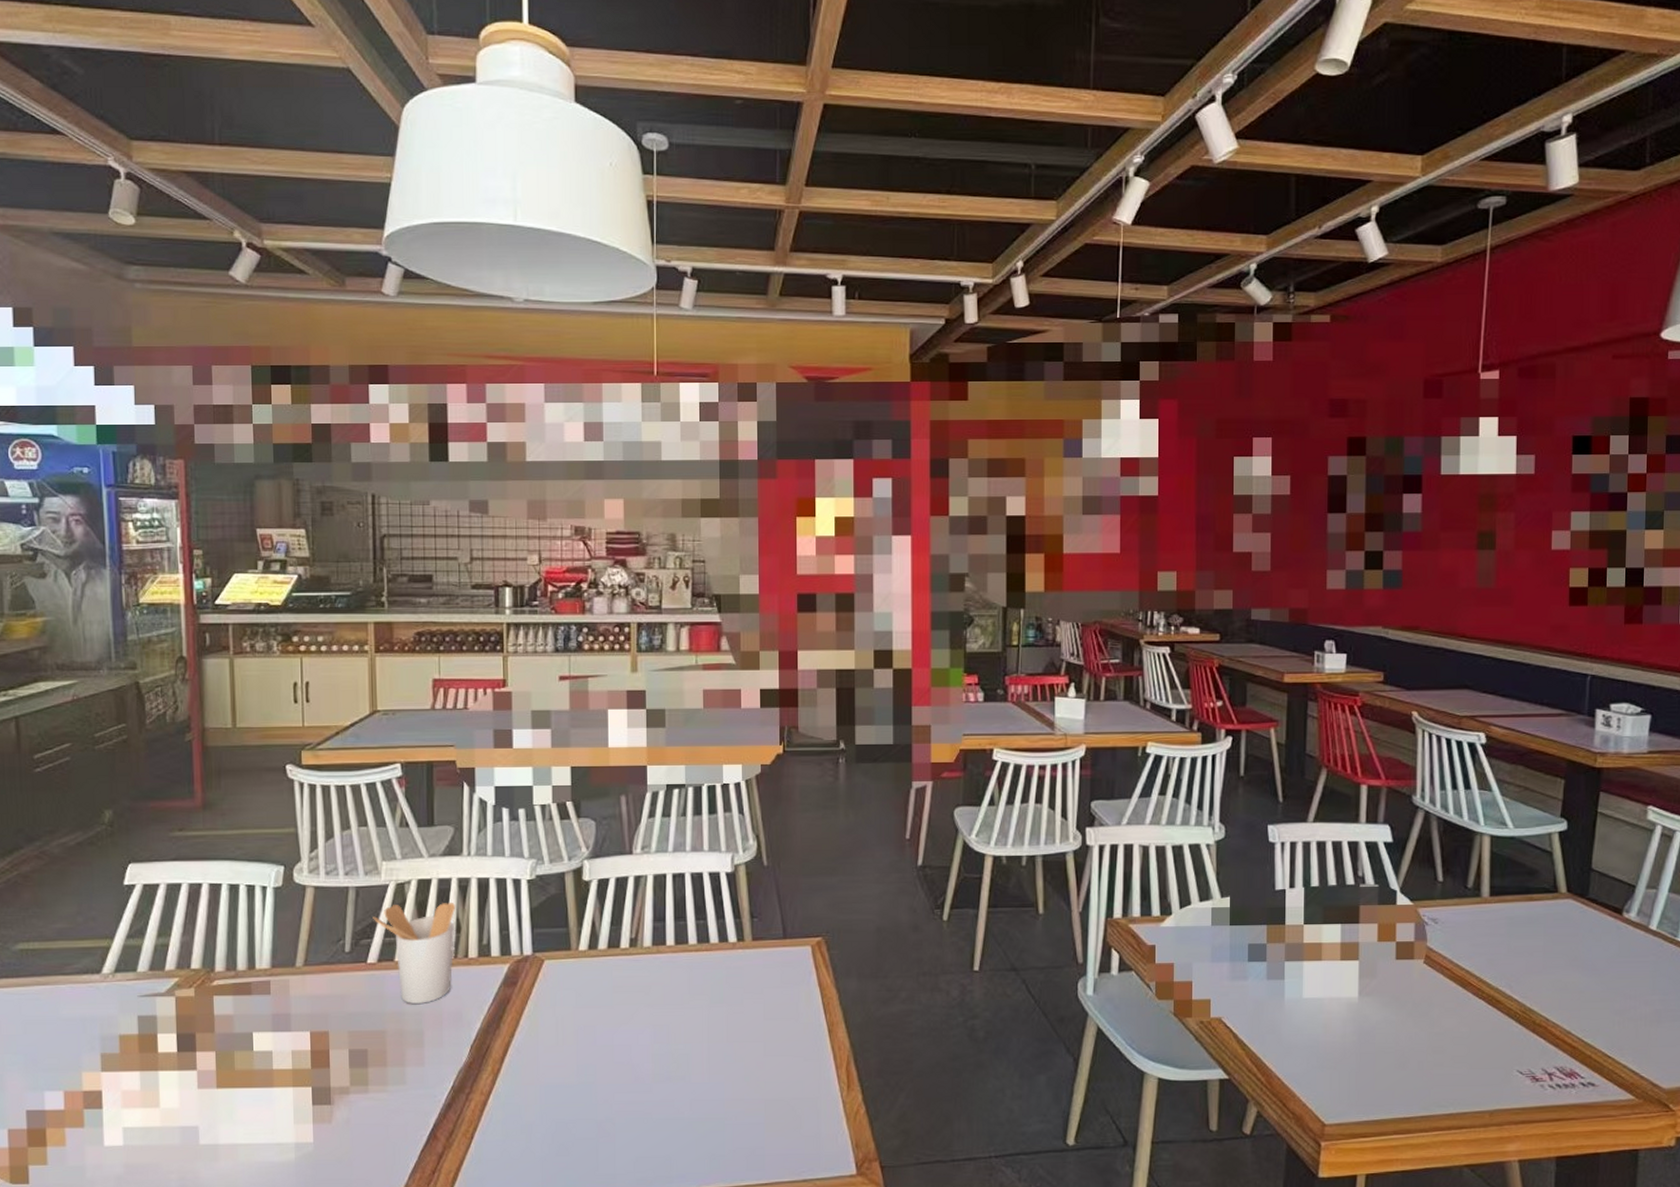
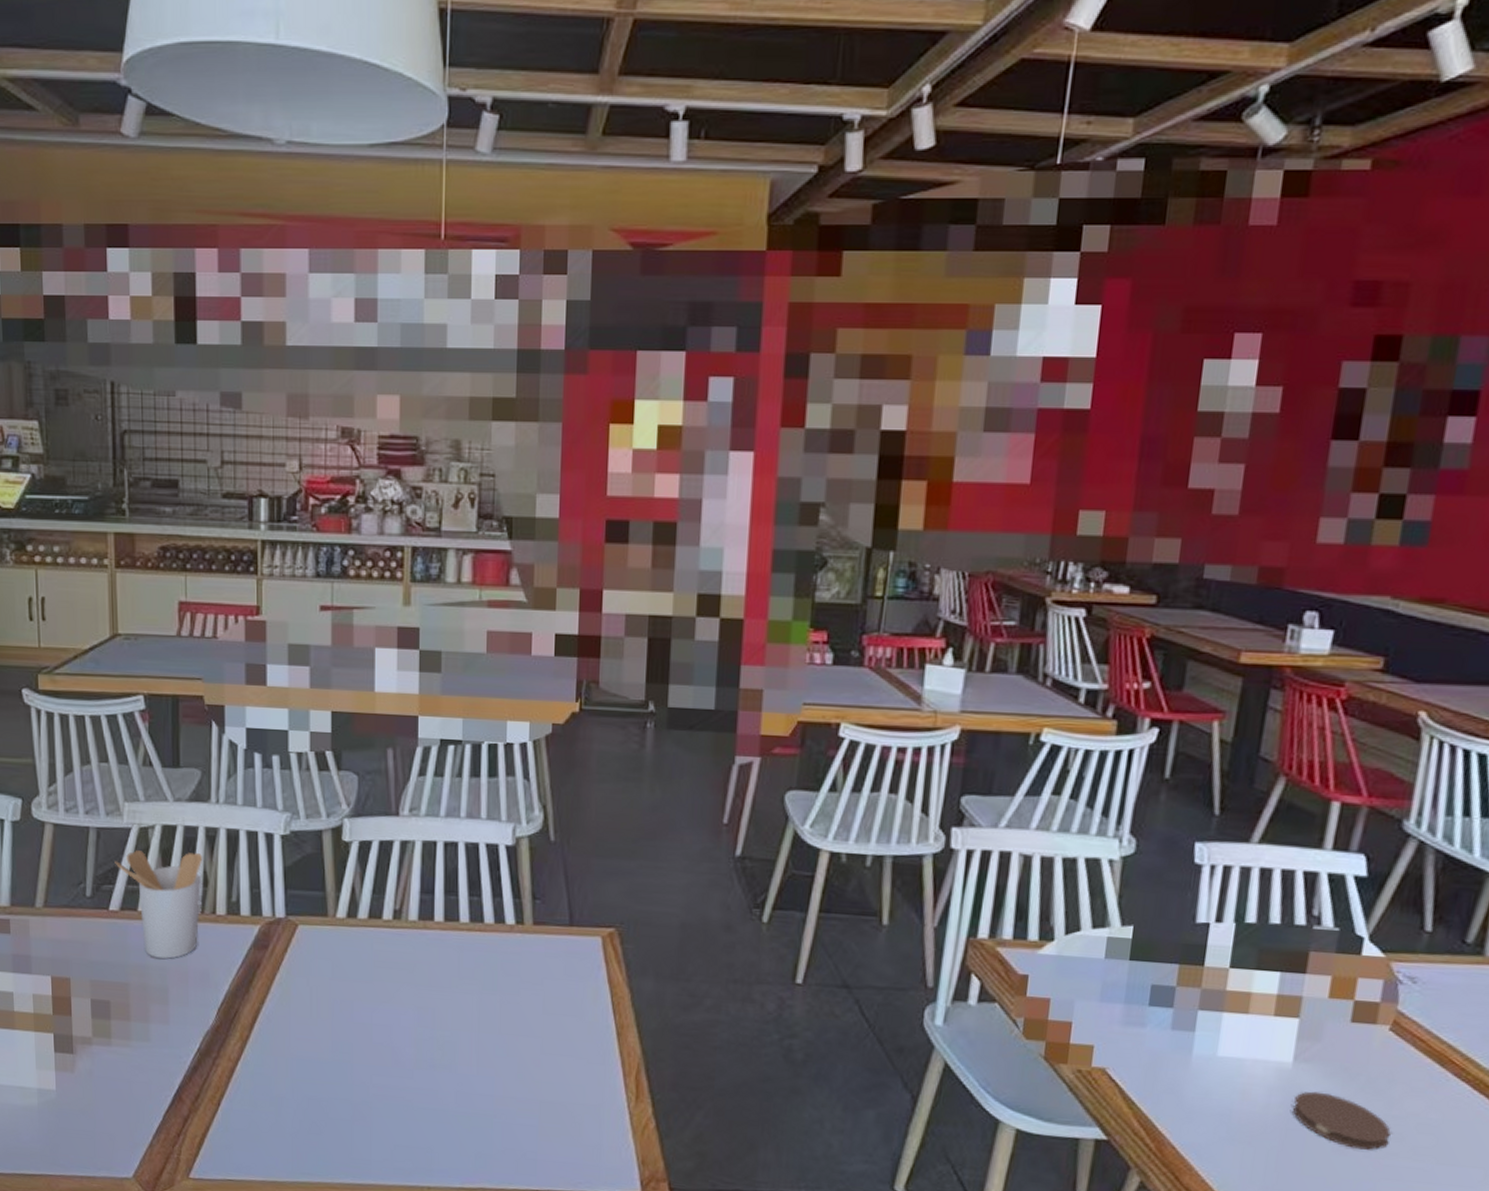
coaster: none [1363,1019,1435,1063] -> present [1293,1091,1391,1150]

